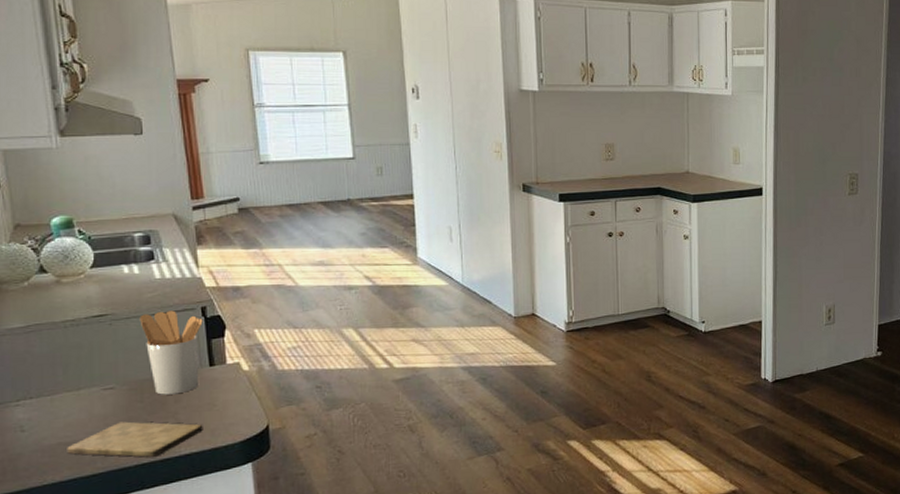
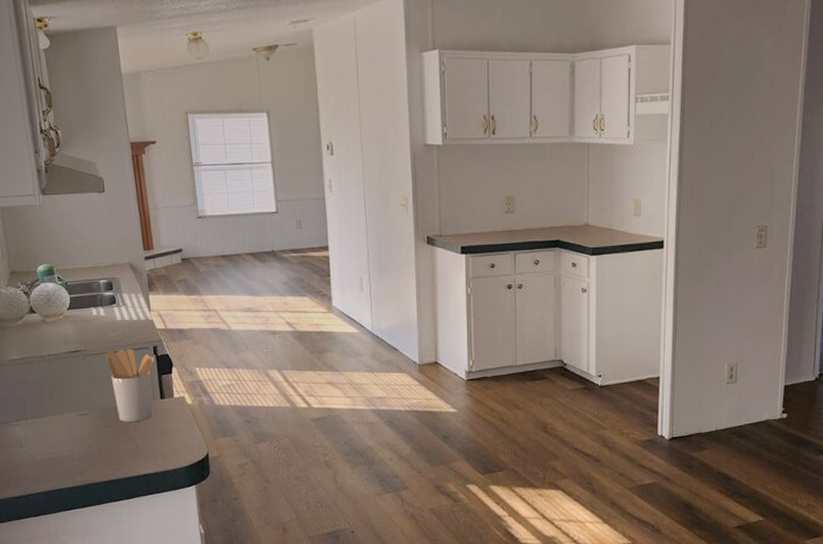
cutting board: present [67,421,203,457] -> none [54,443,157,475]

